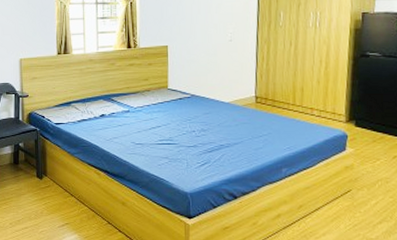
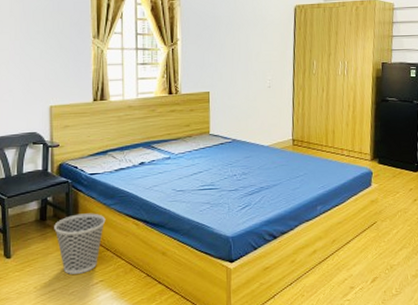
wastebasket: none [25,160,70,215] -> present [54,213,106,274]

